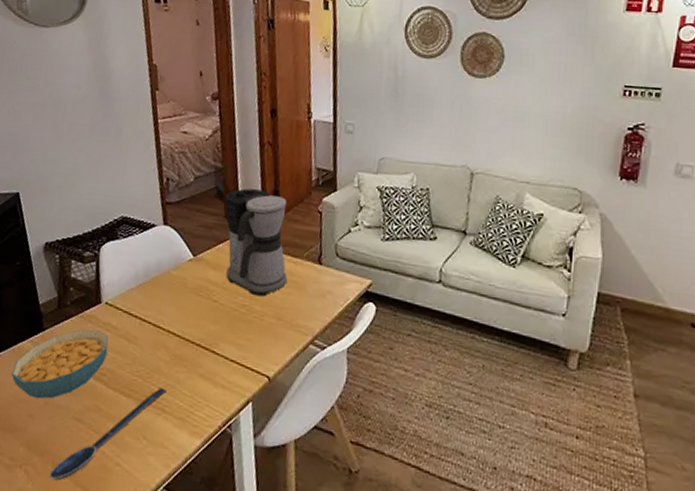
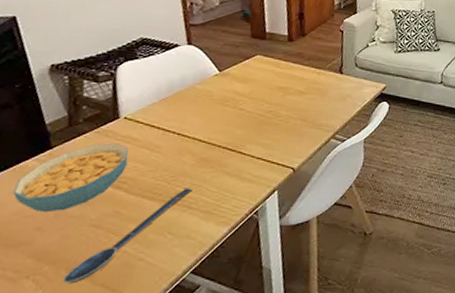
coffee maker: present [224,188,287,297] -> none [250,11,312,103]

